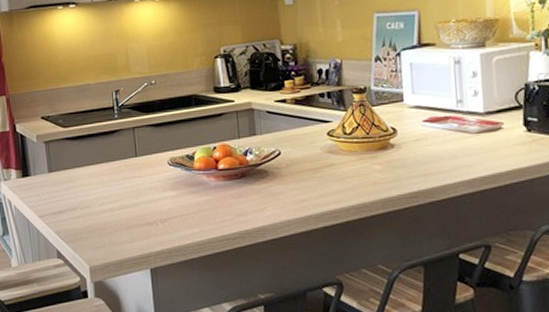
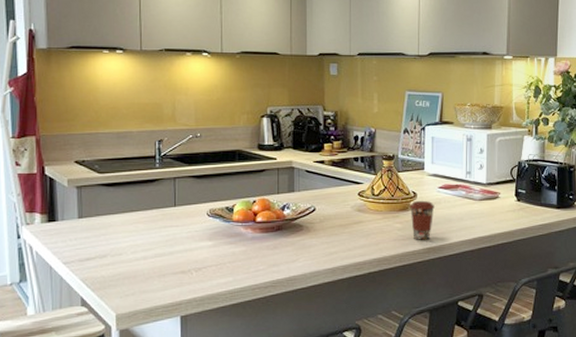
coffee cup: none [389,137,420,183] -> present [410,201,435,240]

